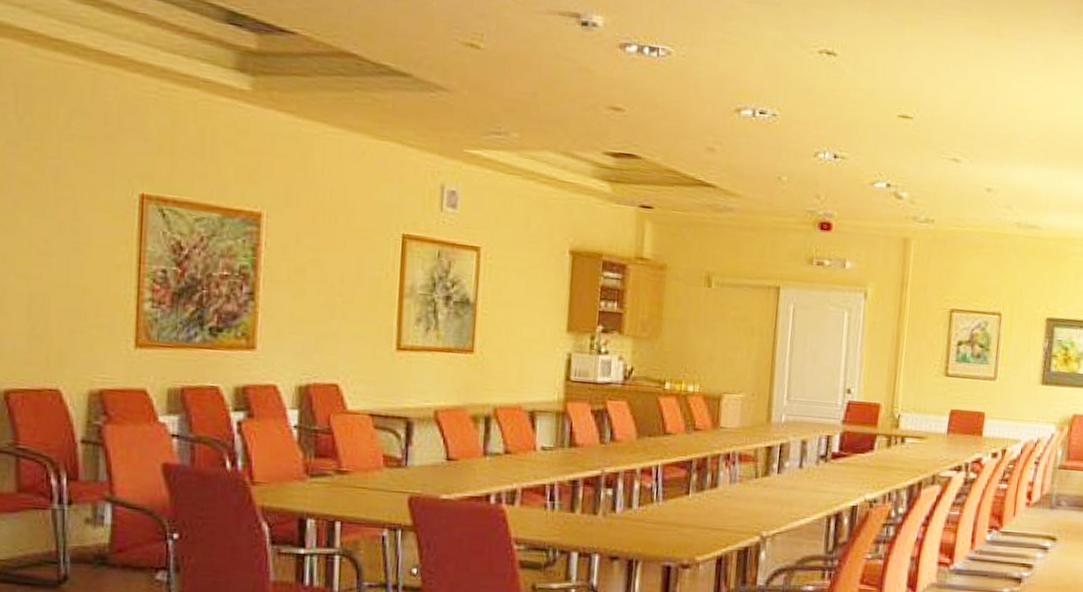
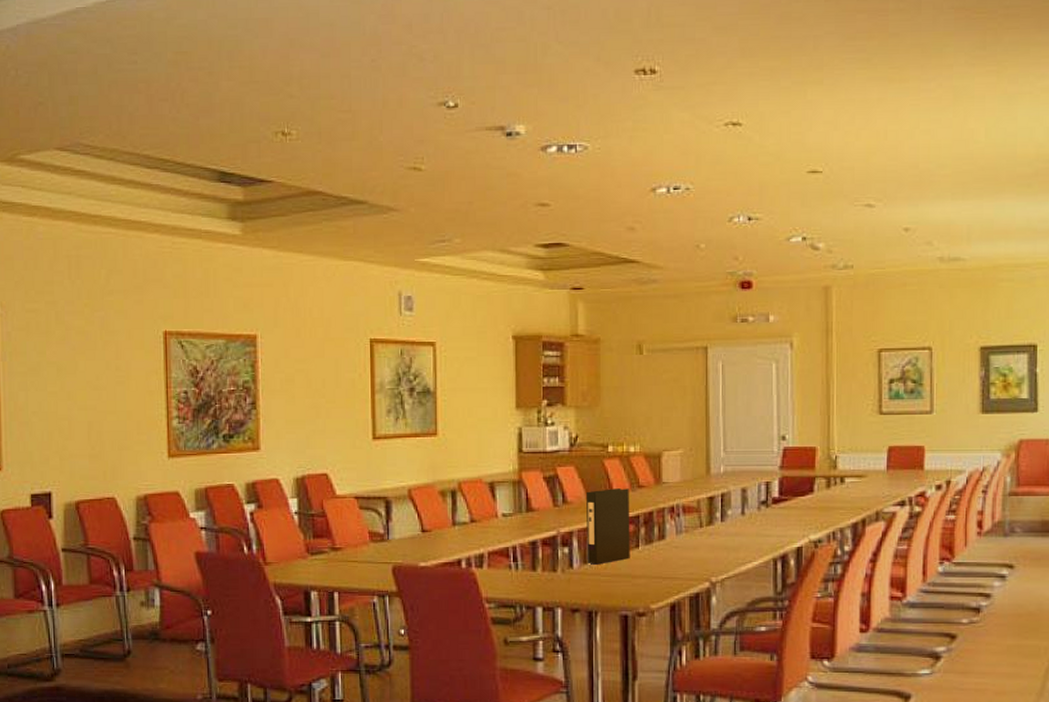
binder: none [631,429,684,510] -> present [587,488,630,565]

